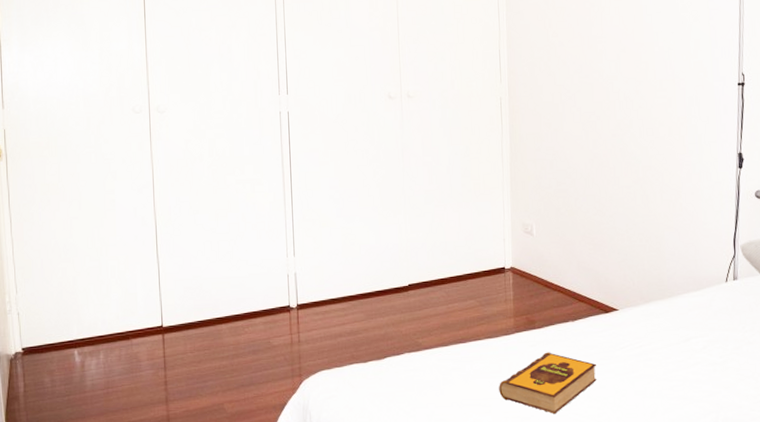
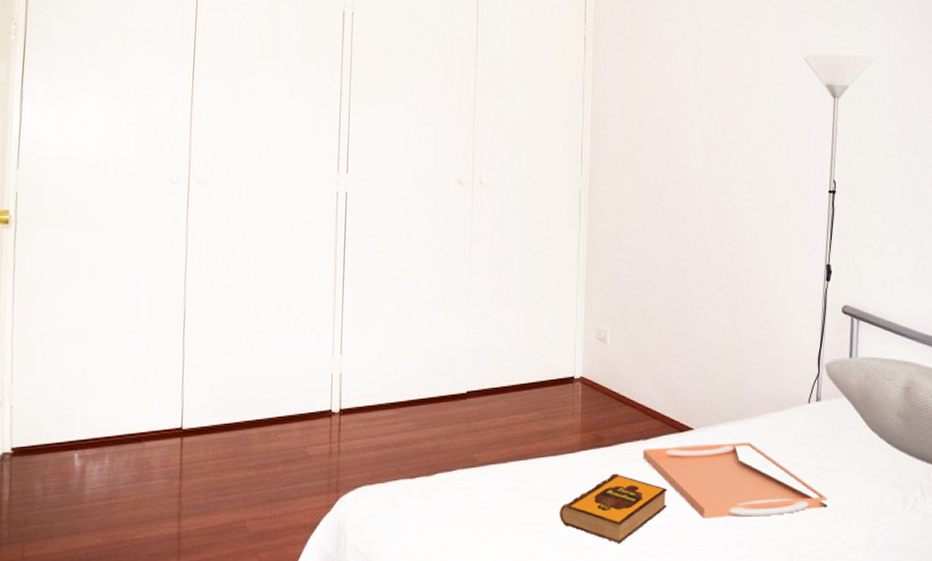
serving tray: none [571,319,748,390] -> present [642,442,827,519]

